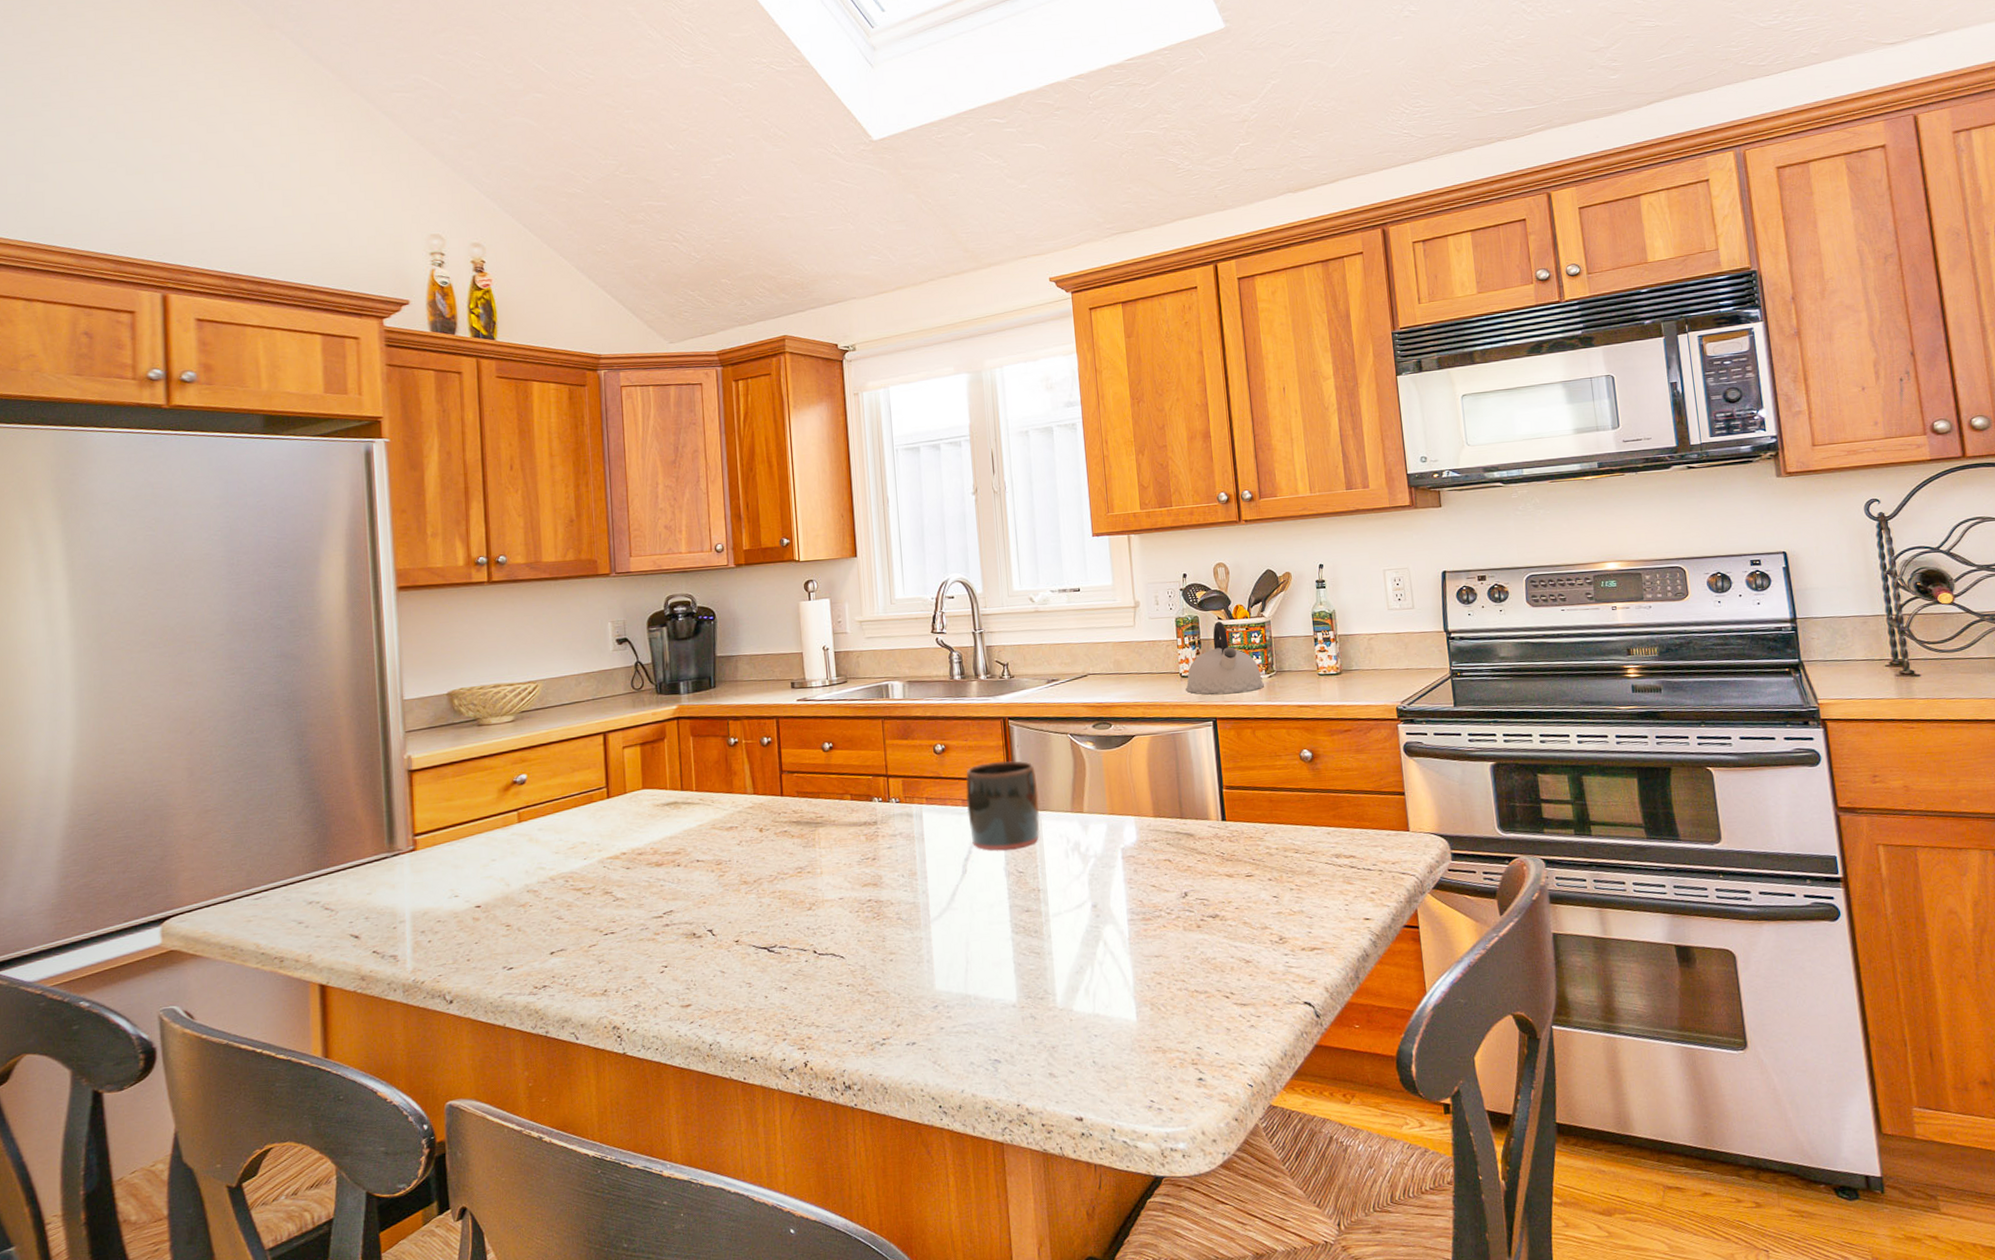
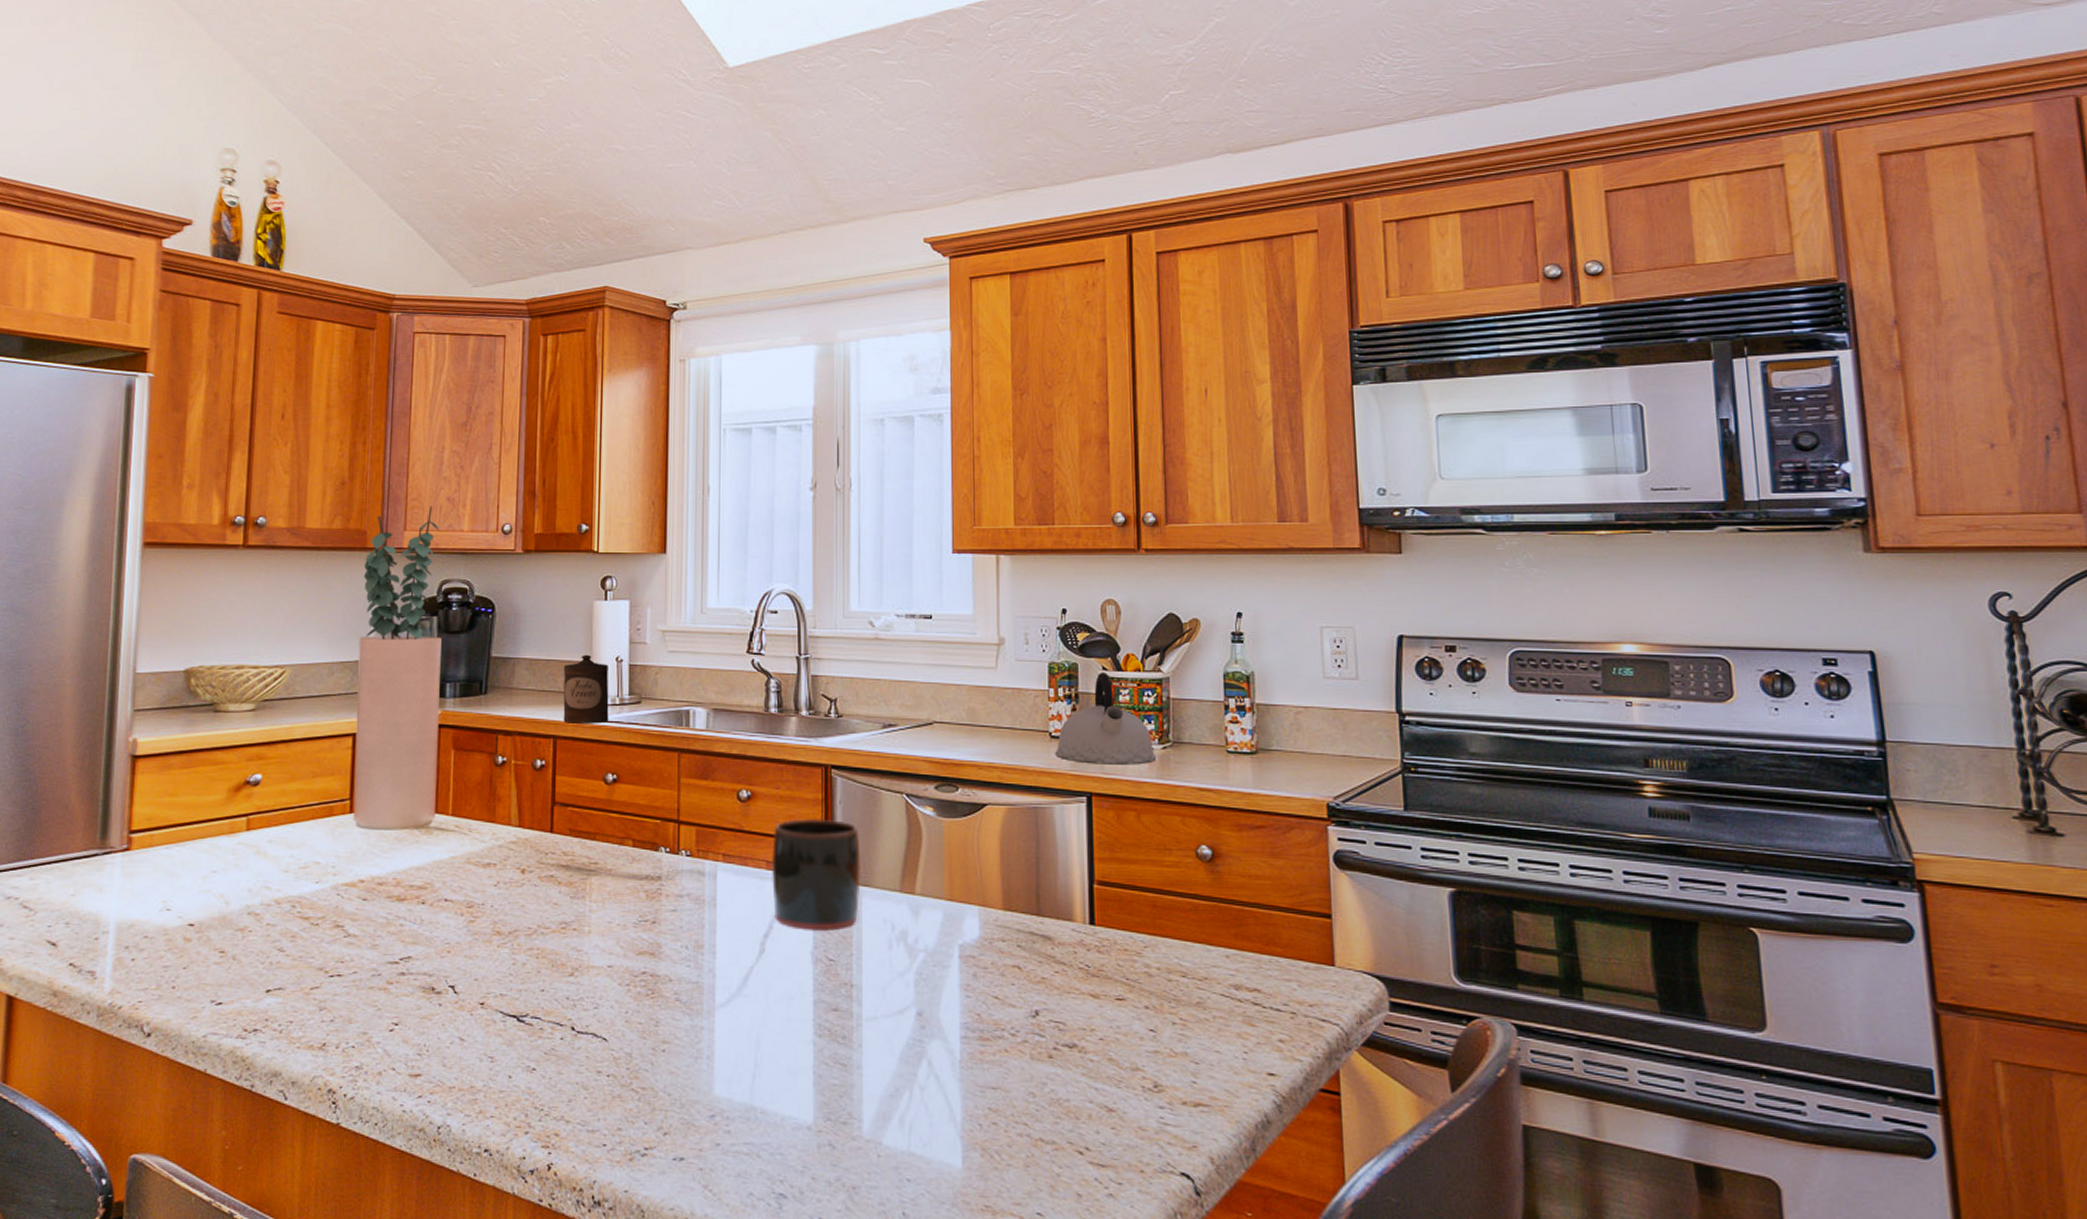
vase: none [598,534,682,811] -> present [353,506,442,831]
canister: none [779,646,821,705] -> present [563,654,609,724]

